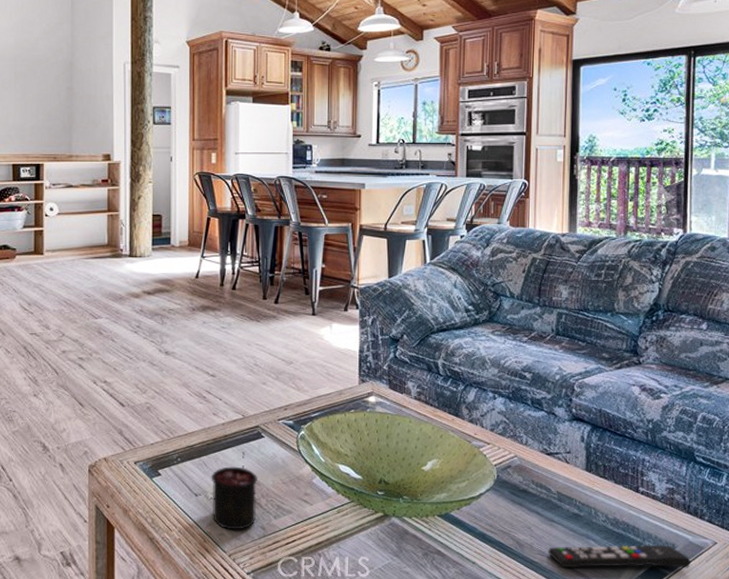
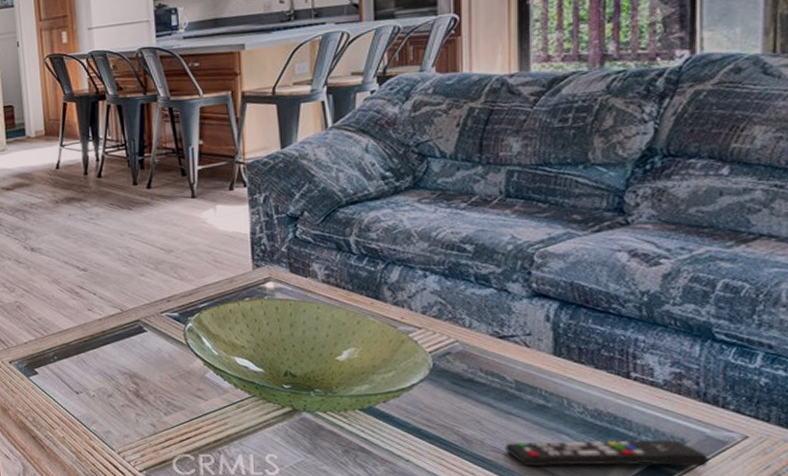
candle: present [211,452,258,530] -> none [91,347,144,428]

